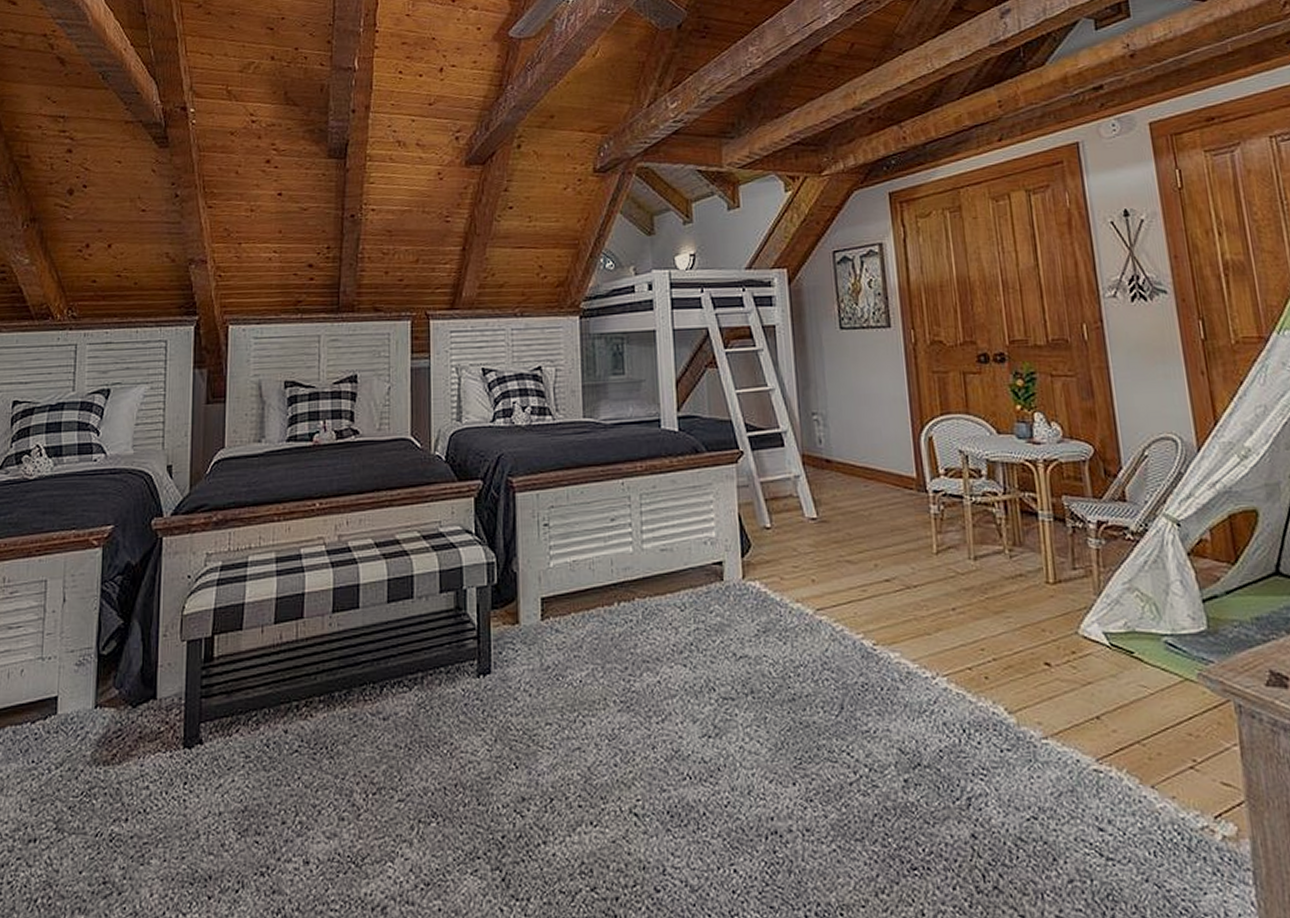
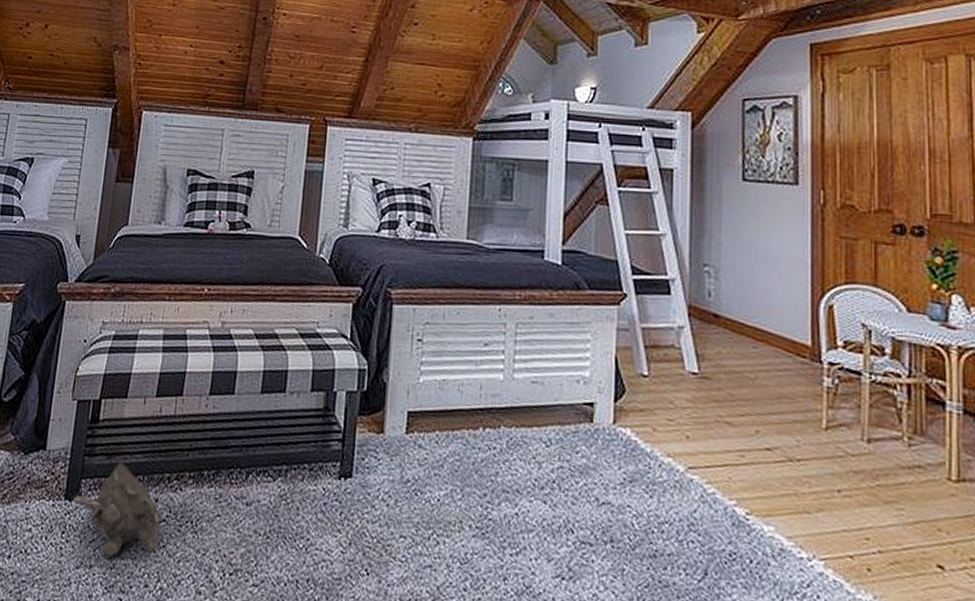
plush toy: none [192,696,292,800] -> present [72,460,161,558]

